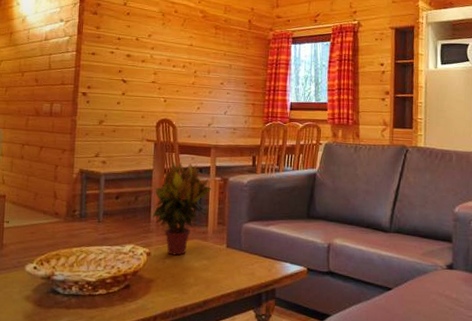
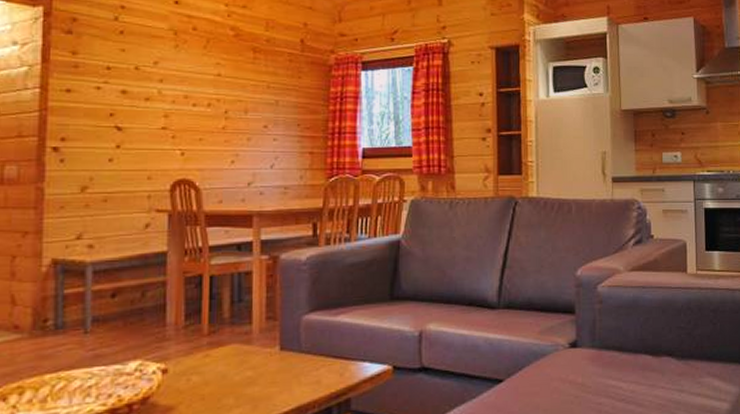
potted plant: present [152,162,211,256] -> none [169,238,255,369]

